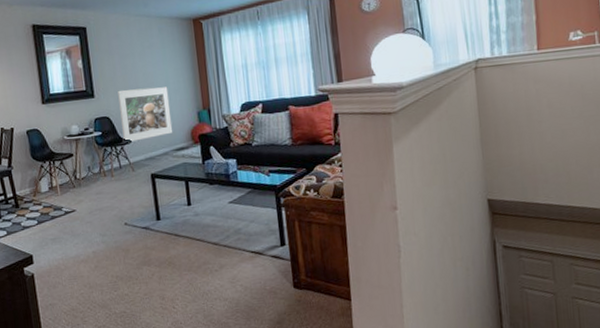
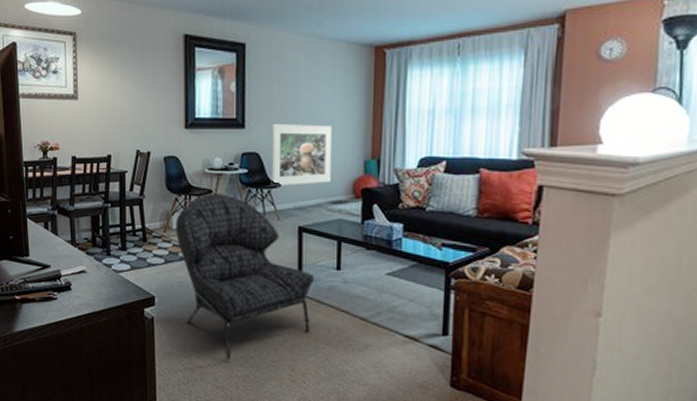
armchair: none [43,155,173,301] -> present [176,193,315,360]

